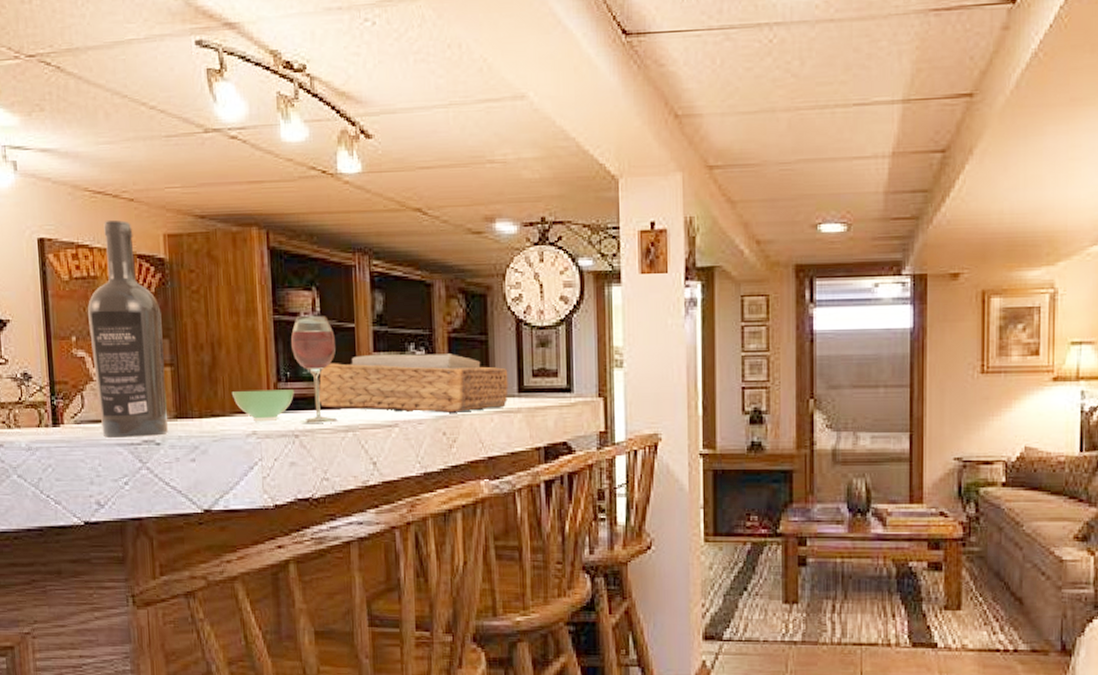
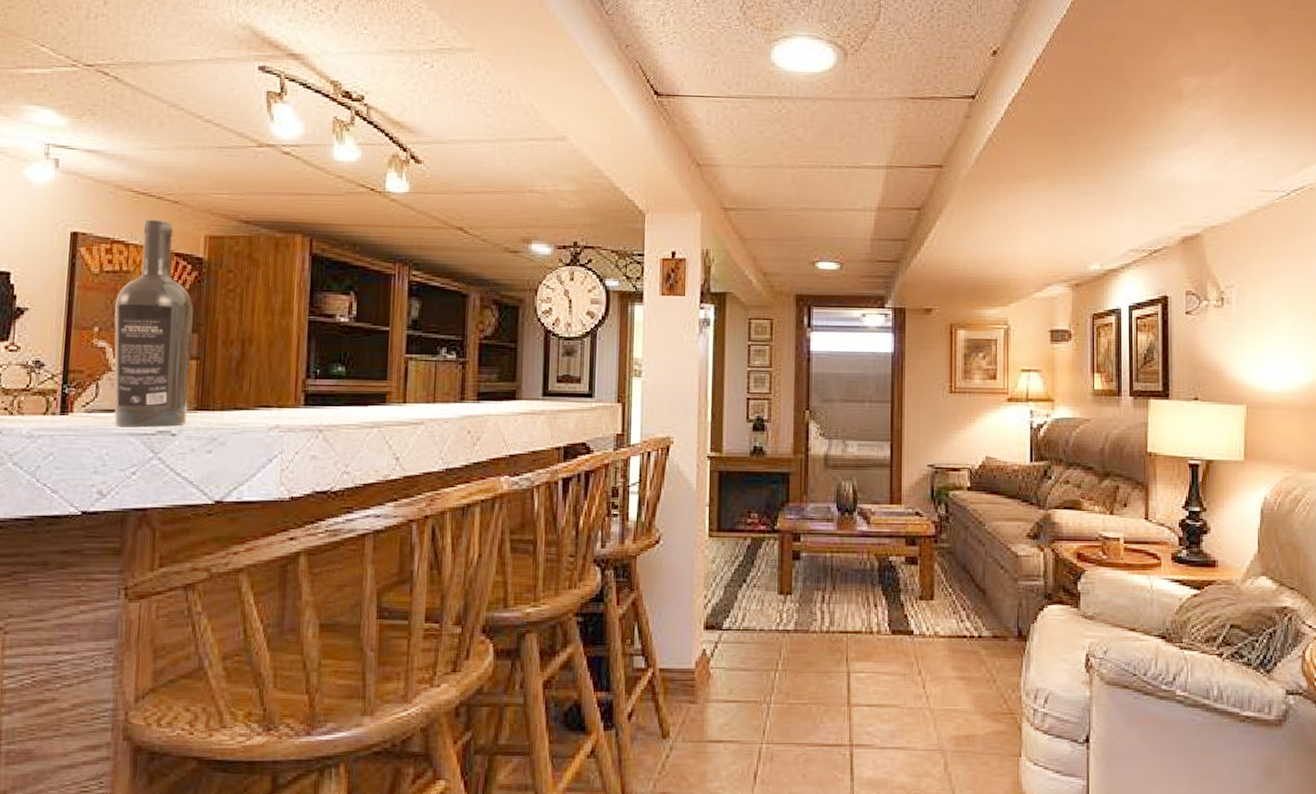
bowl: present [231,389,295,422] -> none [257,385,324,417]
wineglass: present [290,315,337,424] -> none [323,317,370,420]
napkin holder: present [318,354,509,413] -> none [346,357,534,413]

